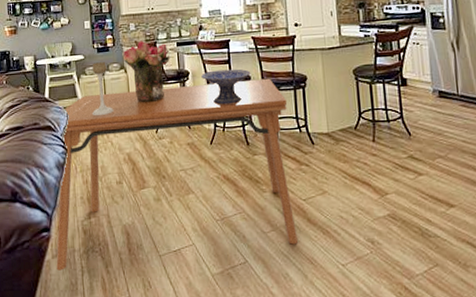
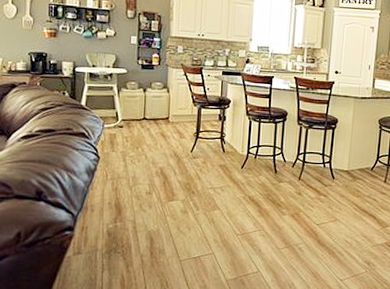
dining table: present [56,78,299,271] -> none [77,108,317,267]
candle holder: present [92,62,114,116] -> none [129,78,152,130]
bouquet: present [122,40,170,102] -> none [166,64,214,123]
decorative bowl: present [201,69,251,105] -> none [242,102,289,135]

